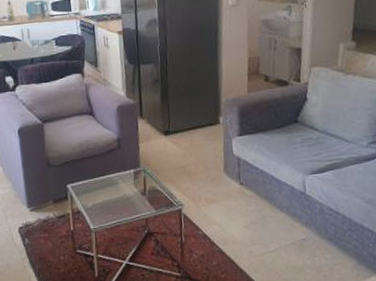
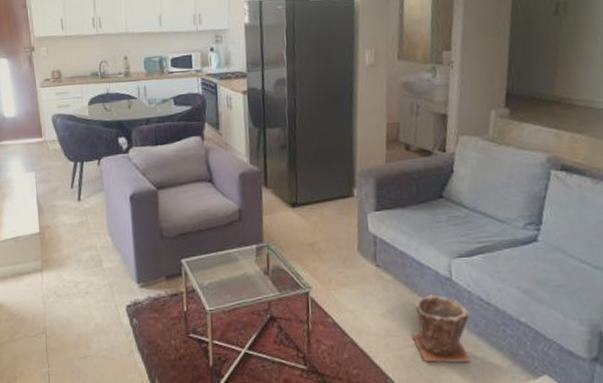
plant pot: none [271,207,323,265] -> present [411,294,472,363]

